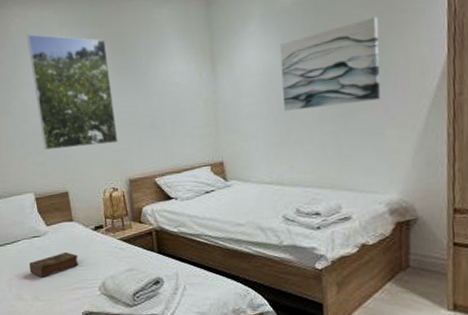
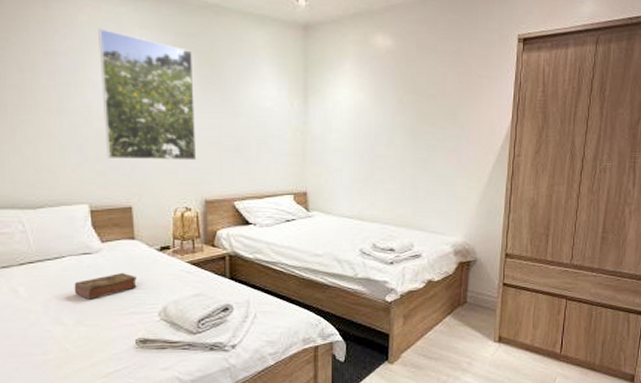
wall art: present [279,16,381,111] -> none [369,77,459,152]

